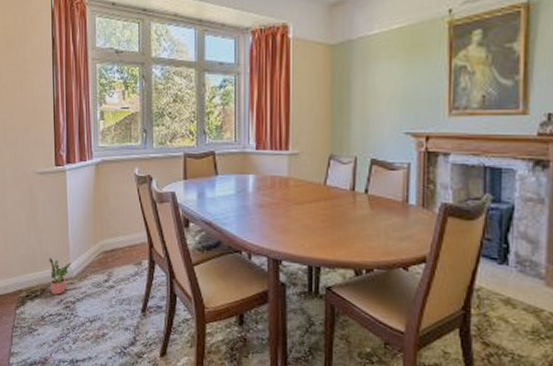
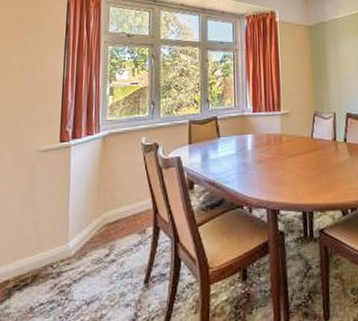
potted plant: present [49,257,72,295] -> none [44,238,70,280]

